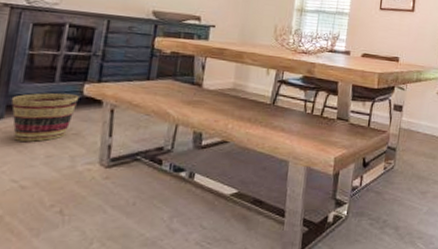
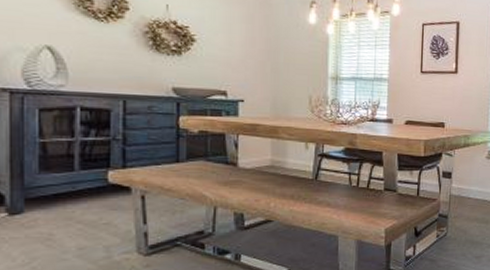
basket: present [11,92,80,142] -> none [28,181,105,235]

